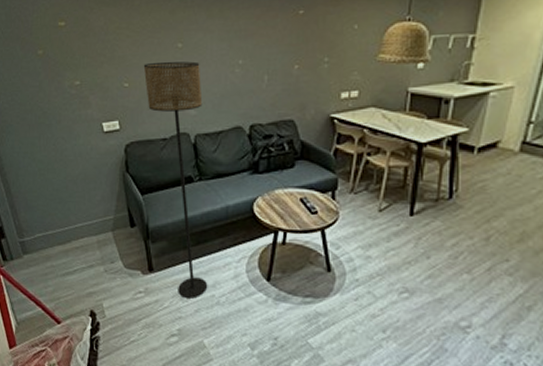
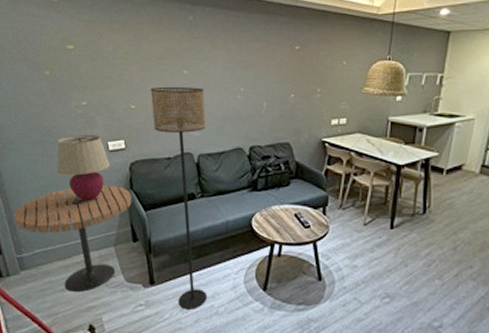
side table: none [15,167,128,278] -> present [14,184,132,293]
table lamp: none [52,116,105,184] -> present [56,135,110,201]

